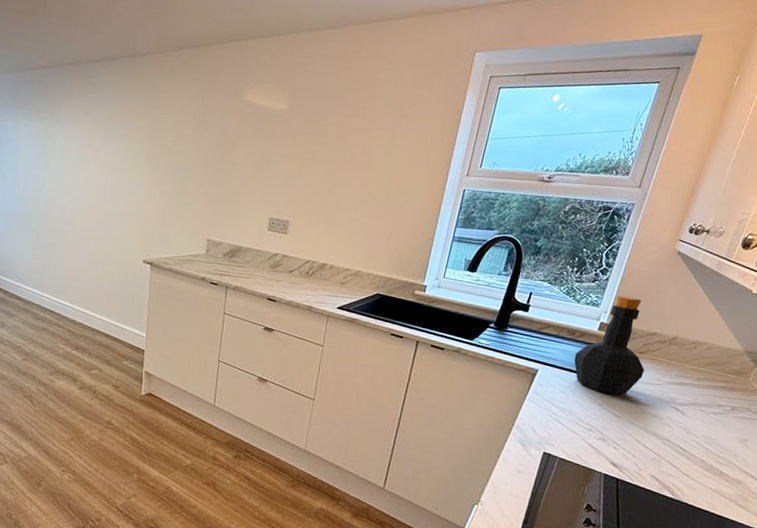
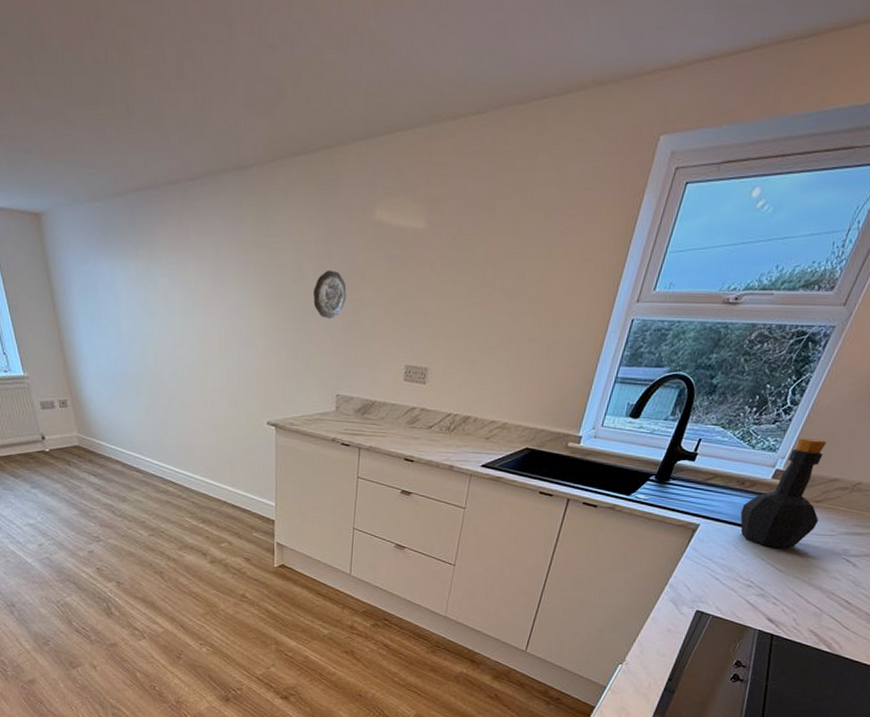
decorative plate: none [190,137,219,176] -> present [312,270,347,319]

